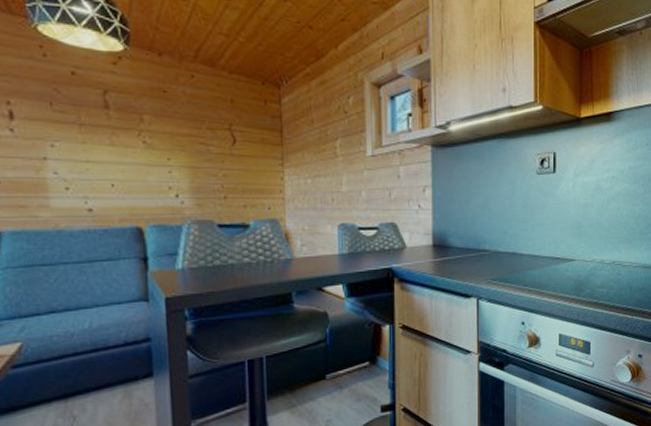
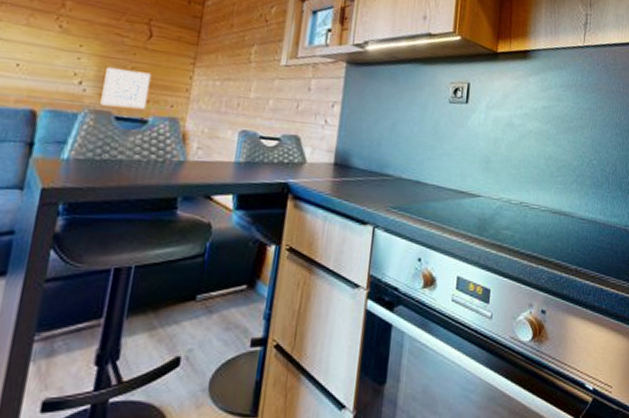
wall art: none [199,177,245,215] -> present [100,66,152,110]

